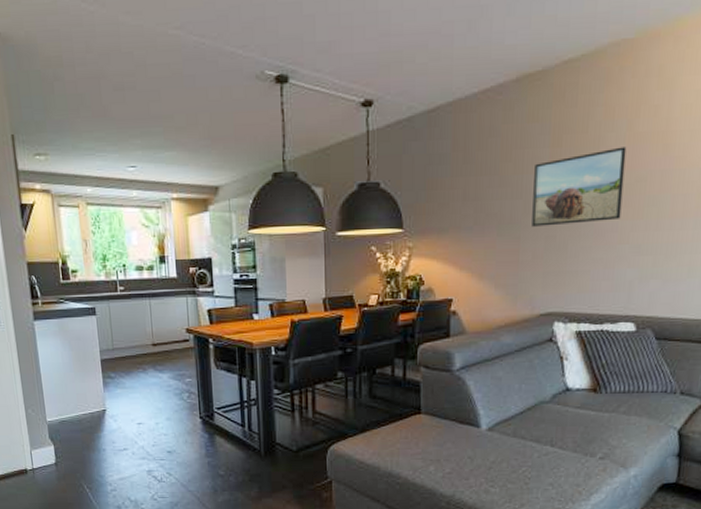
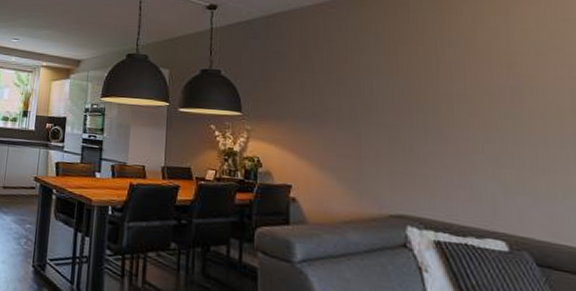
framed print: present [532,147,627,227] -> none [371,61,471,129]

